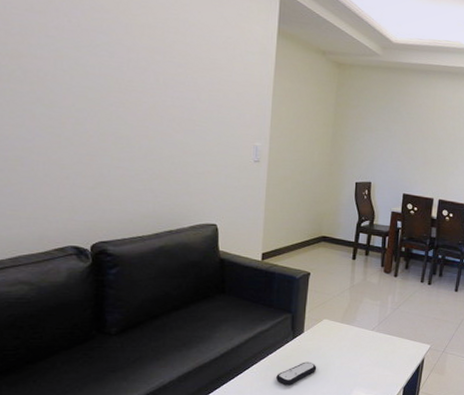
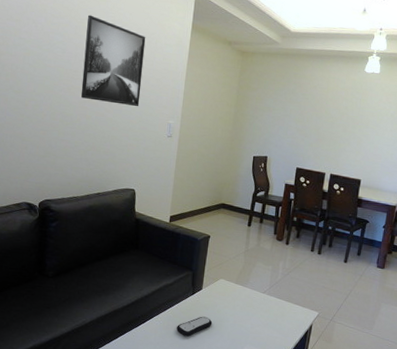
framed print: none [139,10,221,127] -> present [80,15,146,107]

